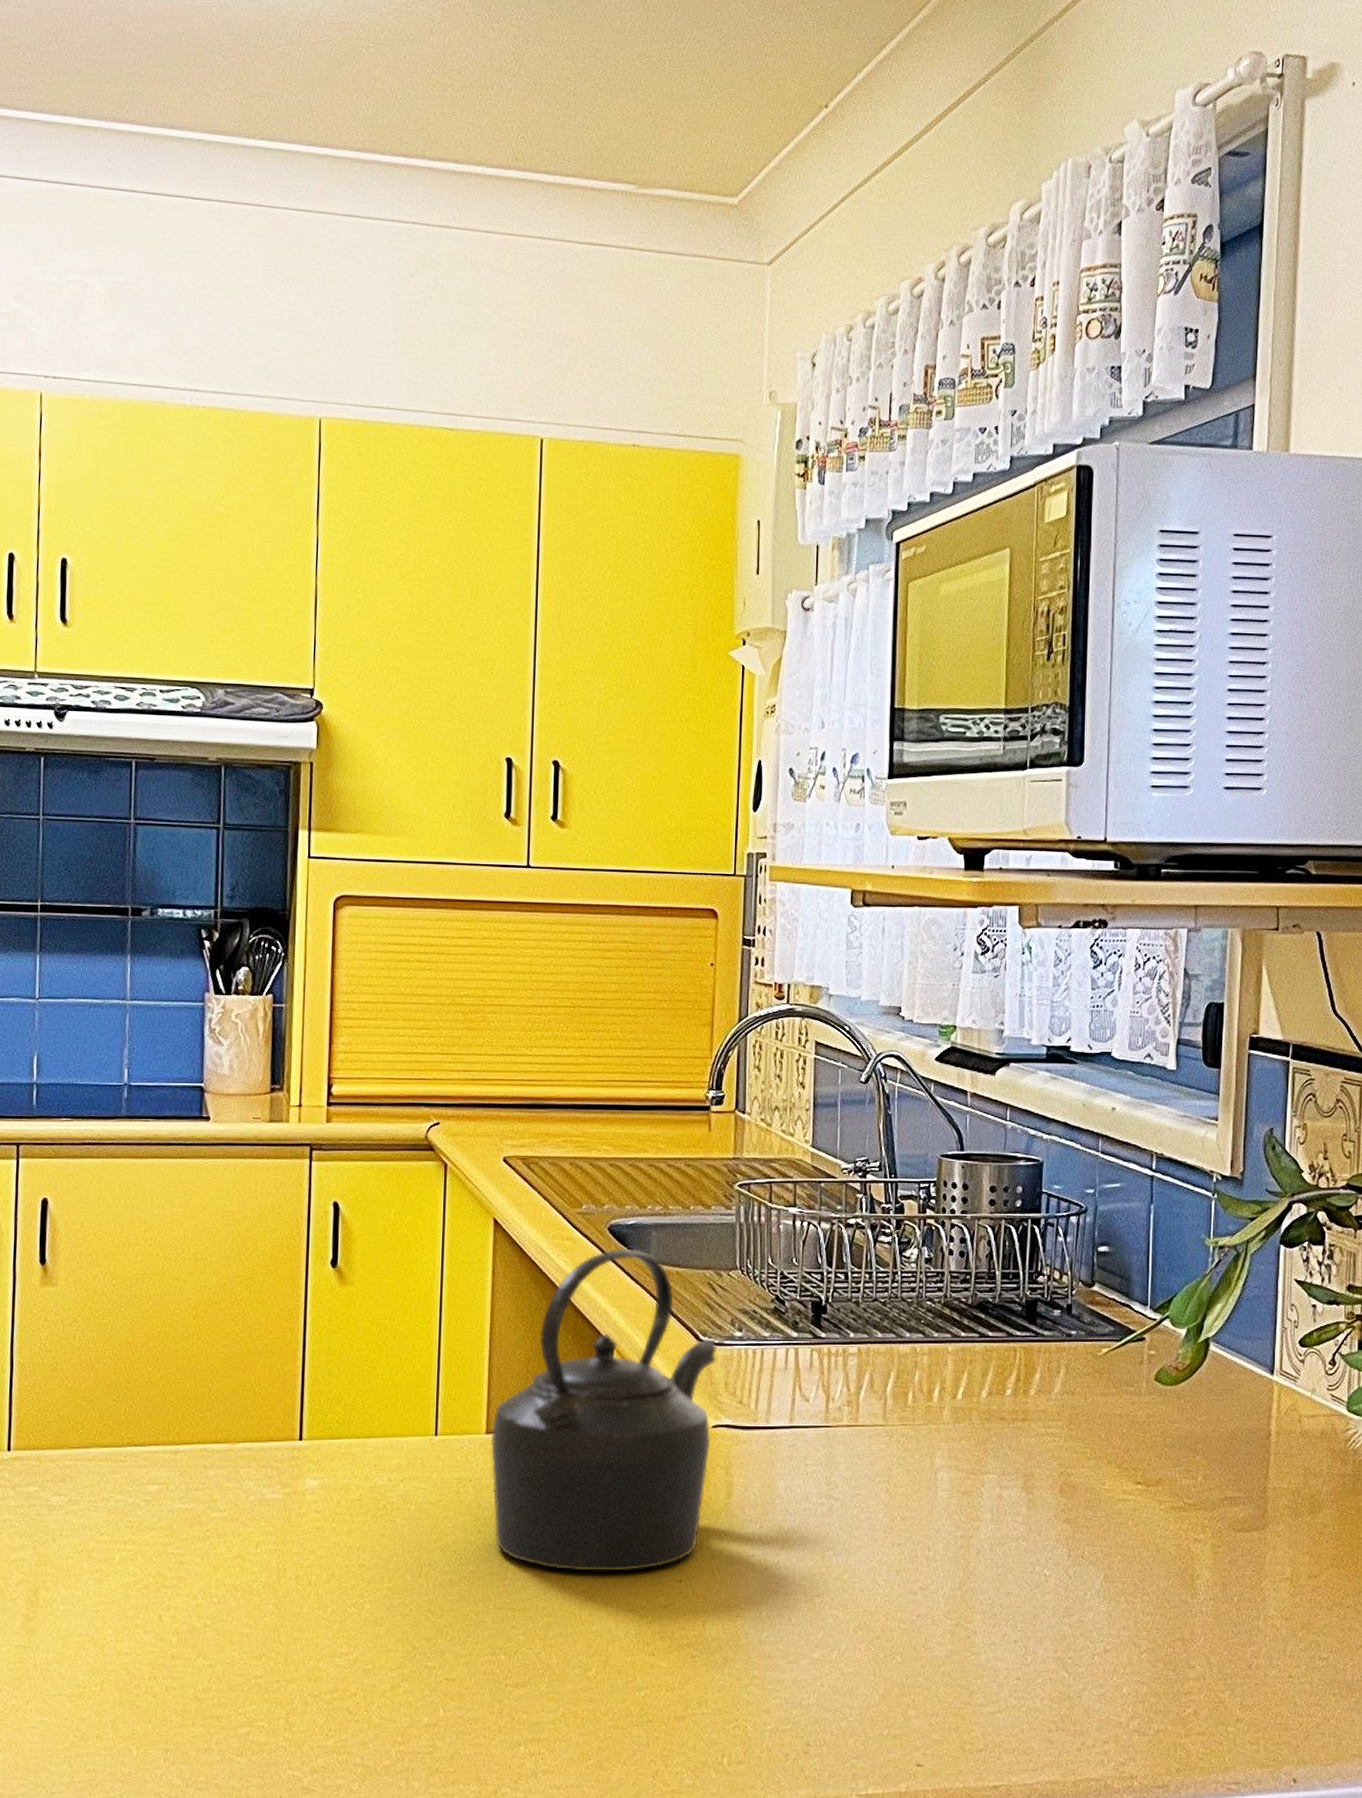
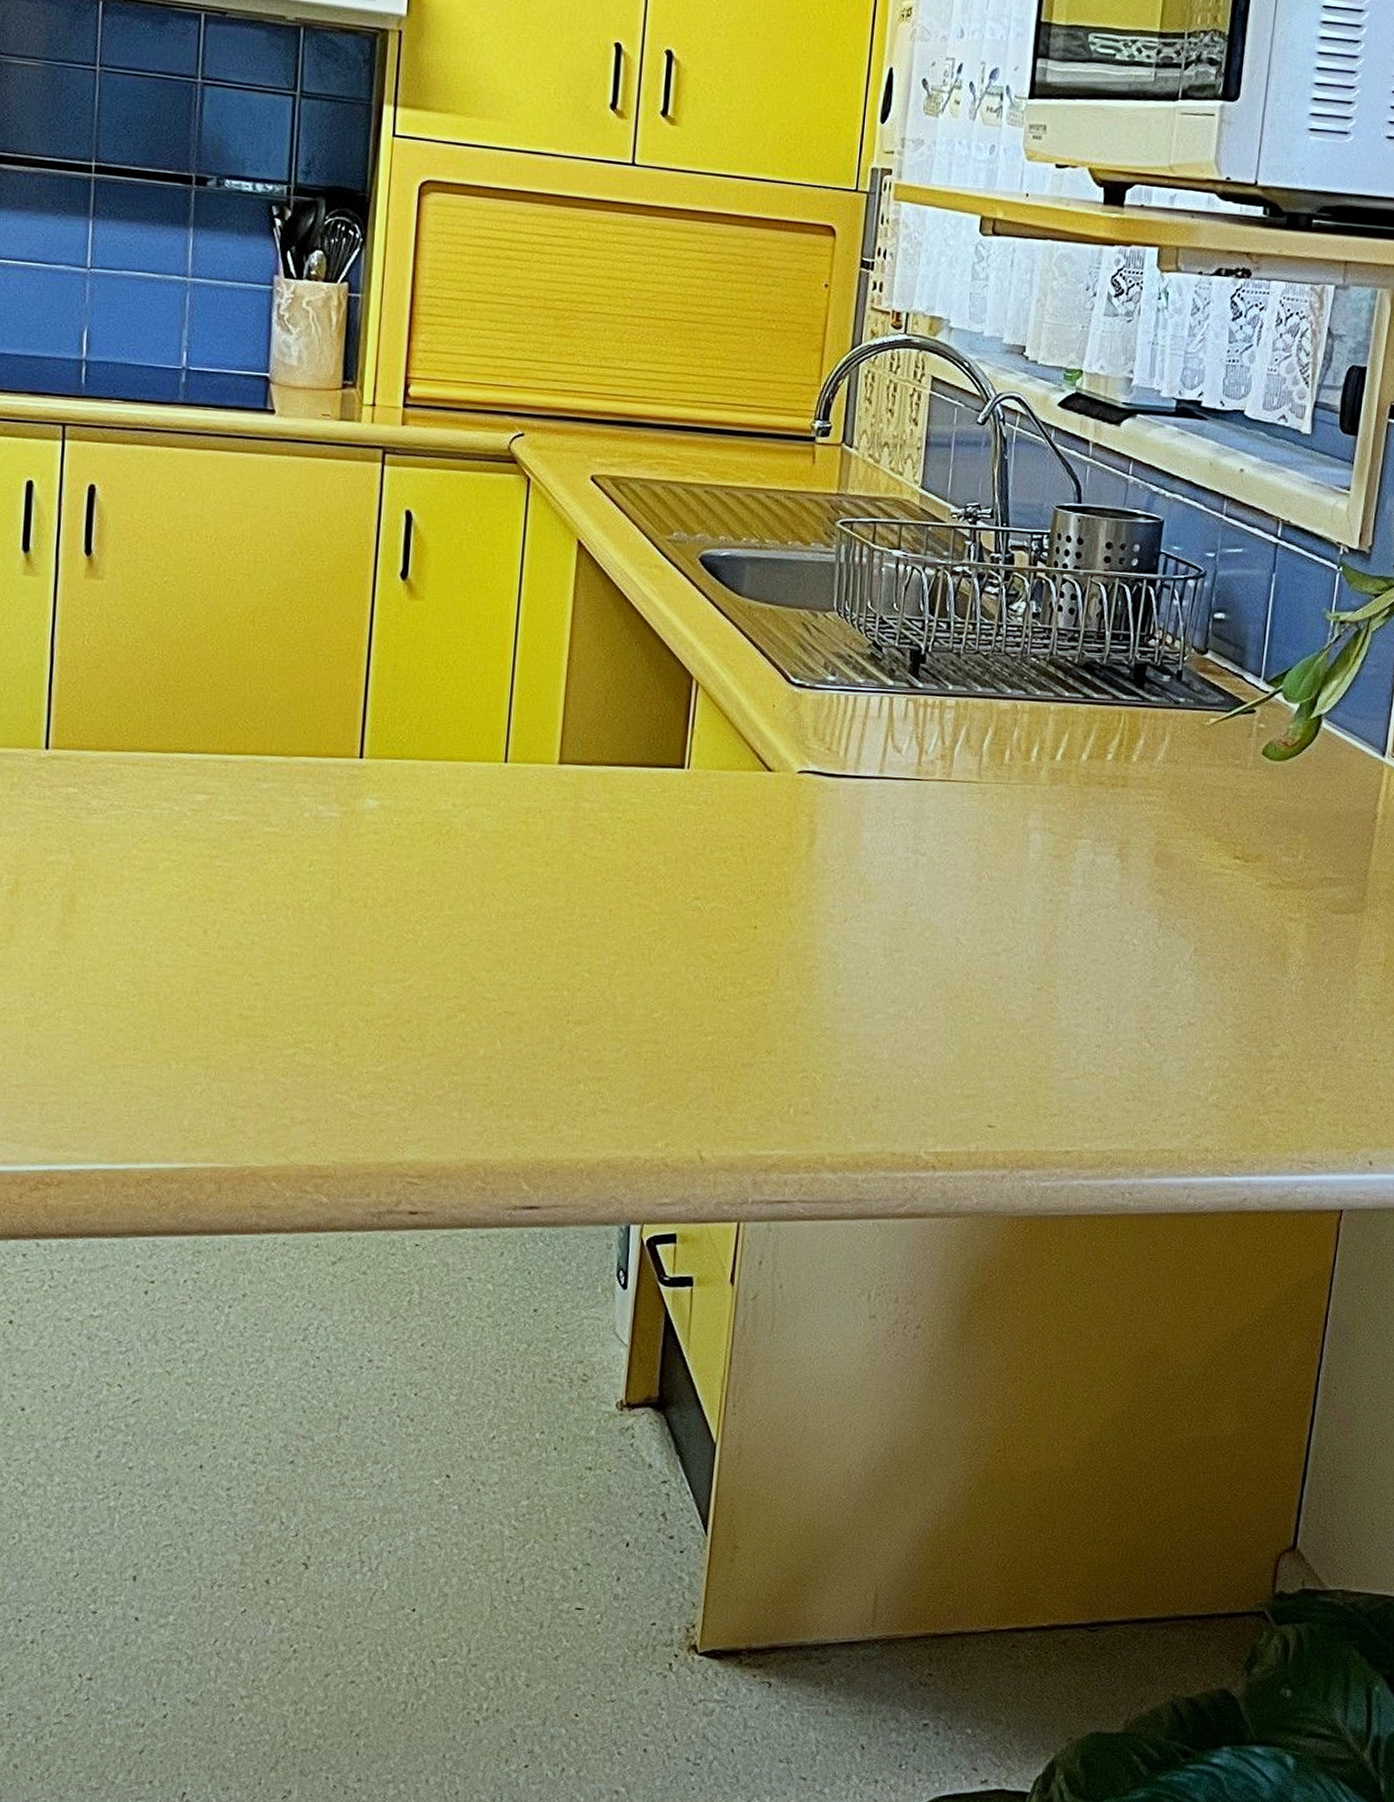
kettle: present [490,1248,718,1572] -> none [563,580,809,915]

